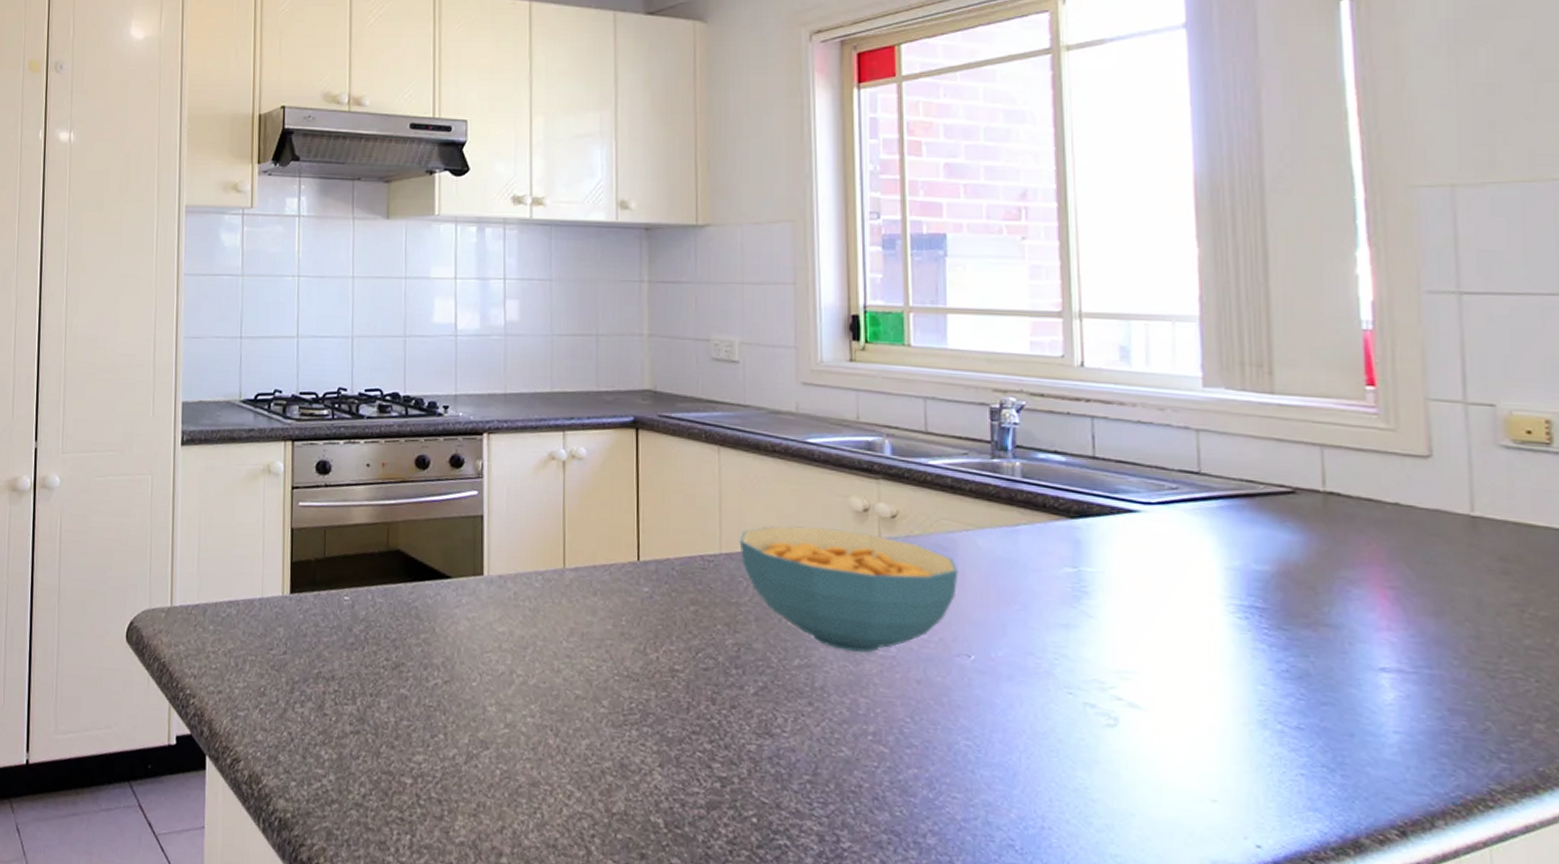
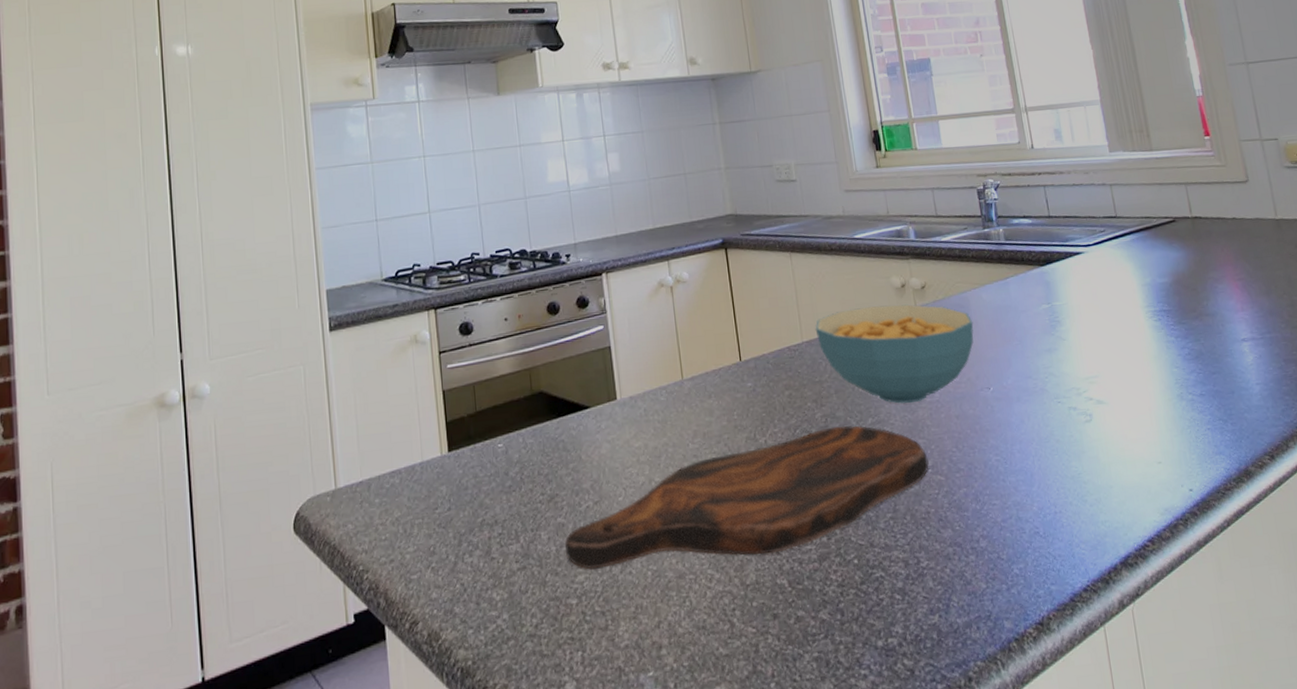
cutting board: none [406,659,869,787] -> present [565,426,929,570]

